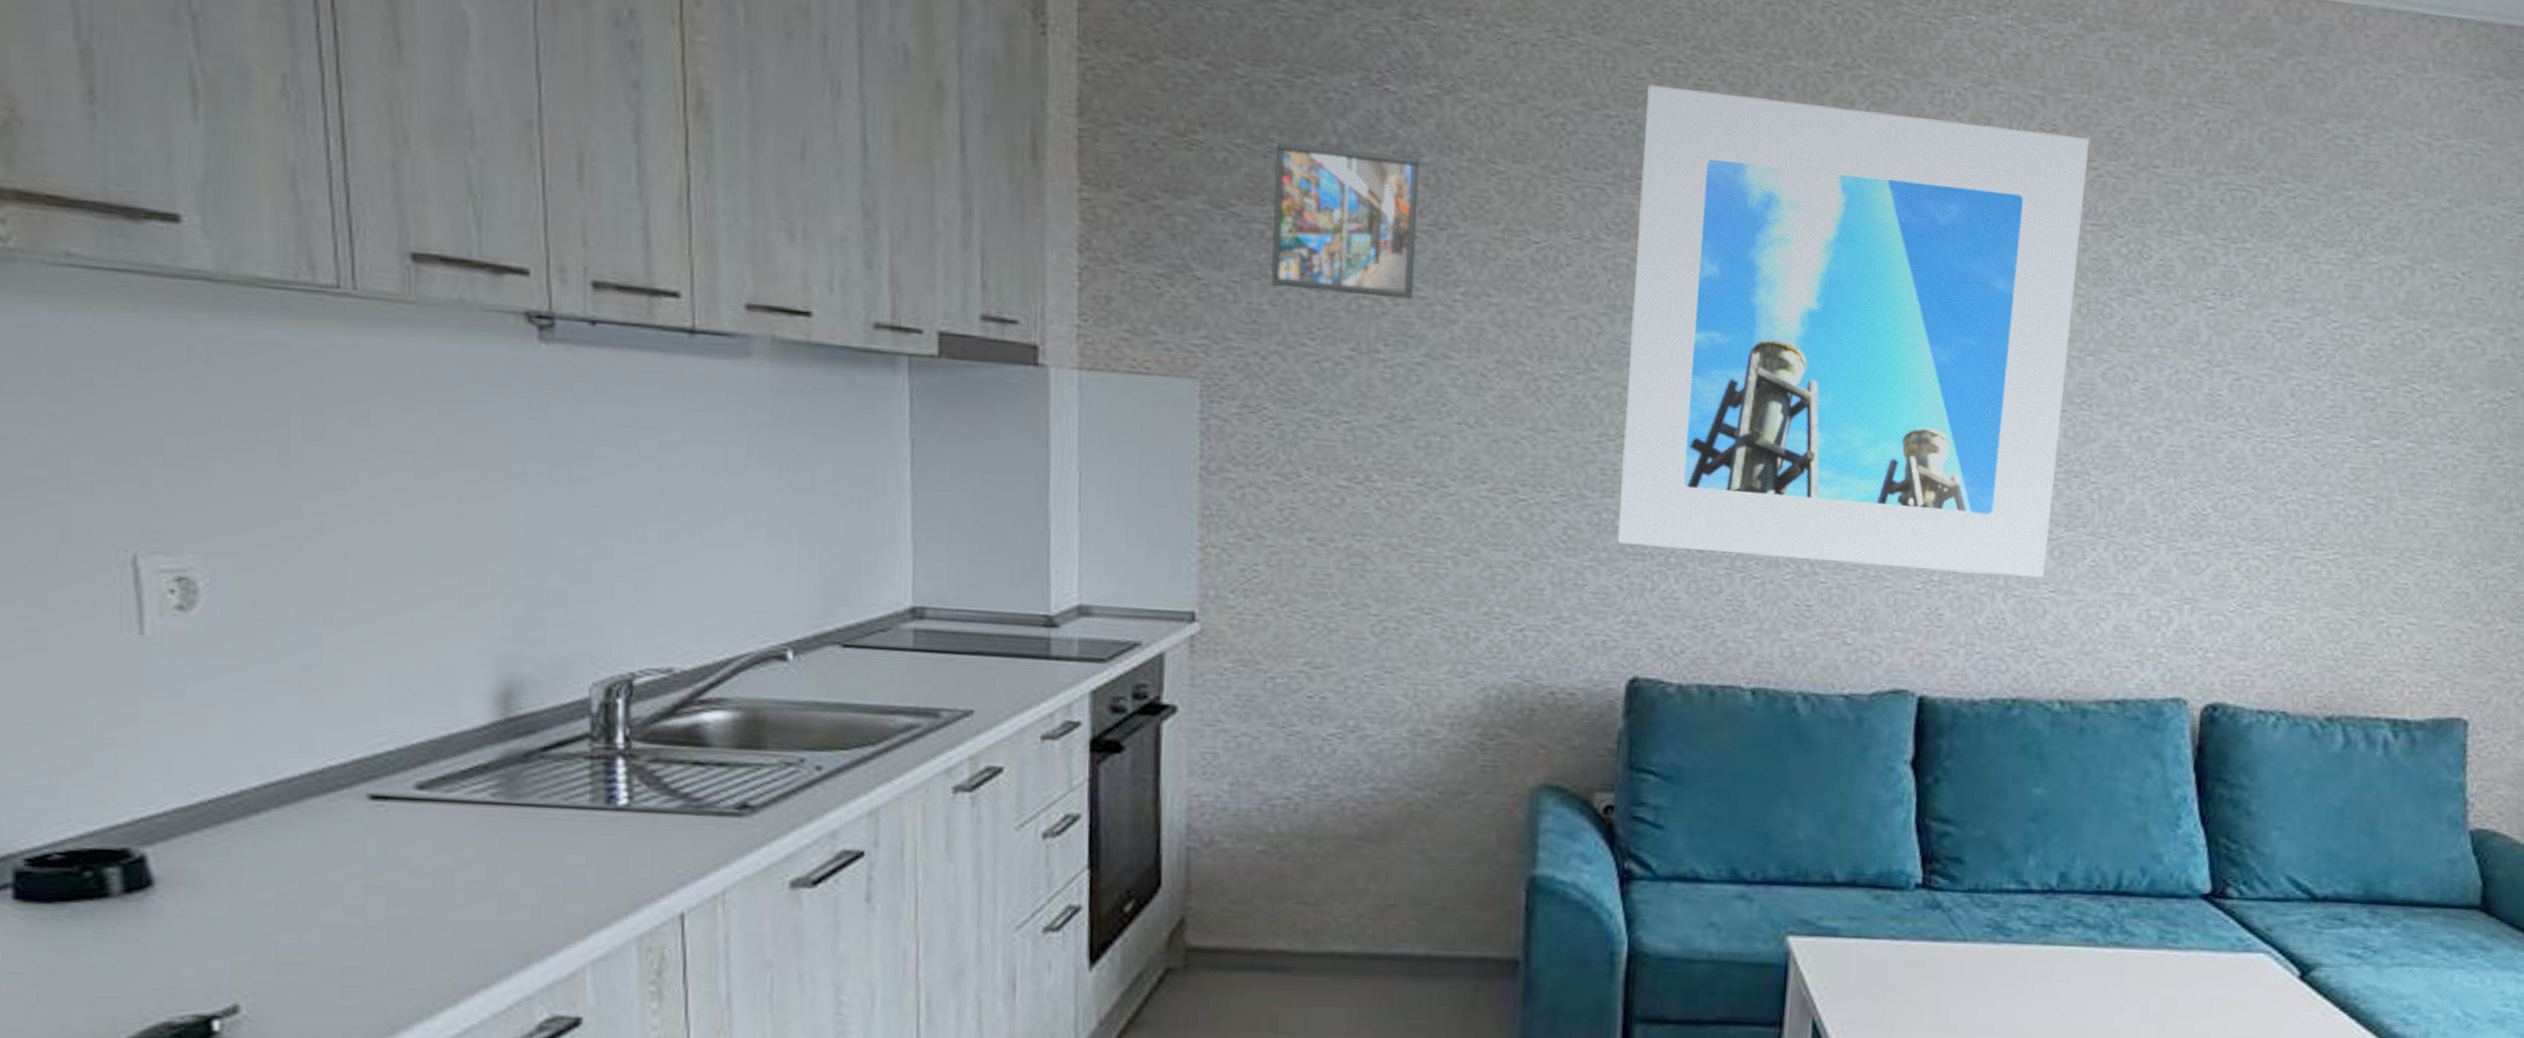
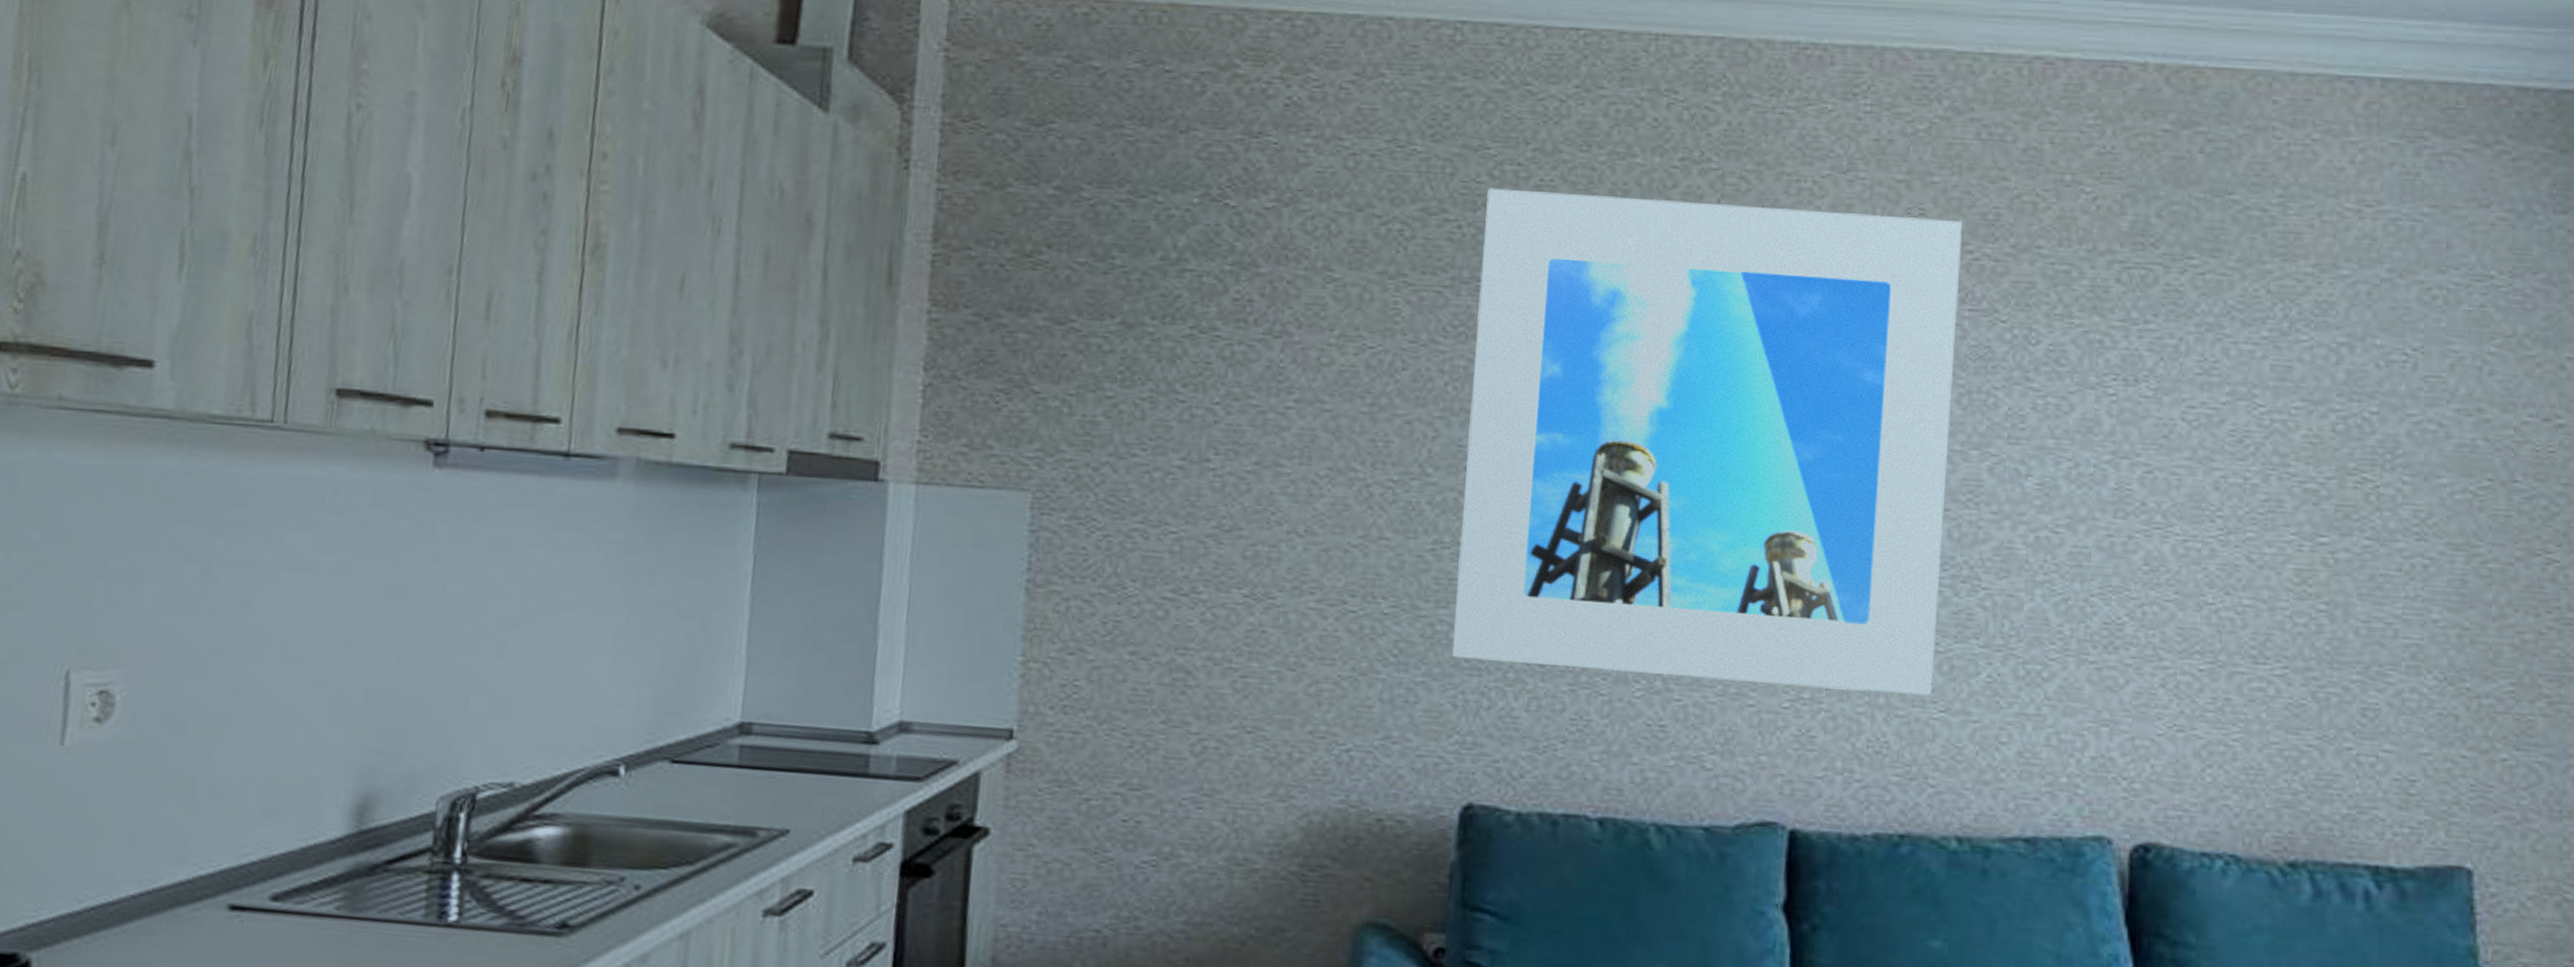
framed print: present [1271,141,1420,300] -> none [1106,258,1257,408]

